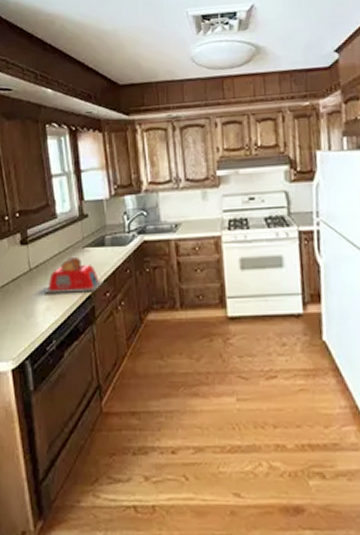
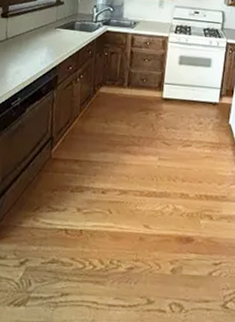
toaster: present [45,256,103,293] -> none [17,33,68,65]

